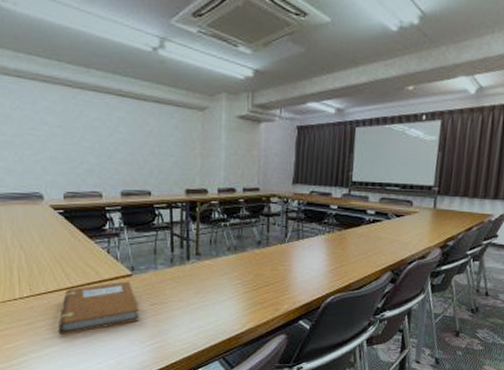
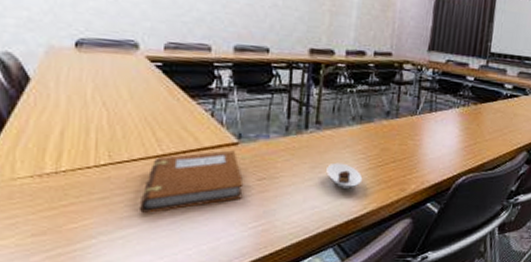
saucer: none [208,288,241,310] -> present [326,162,363,188]

